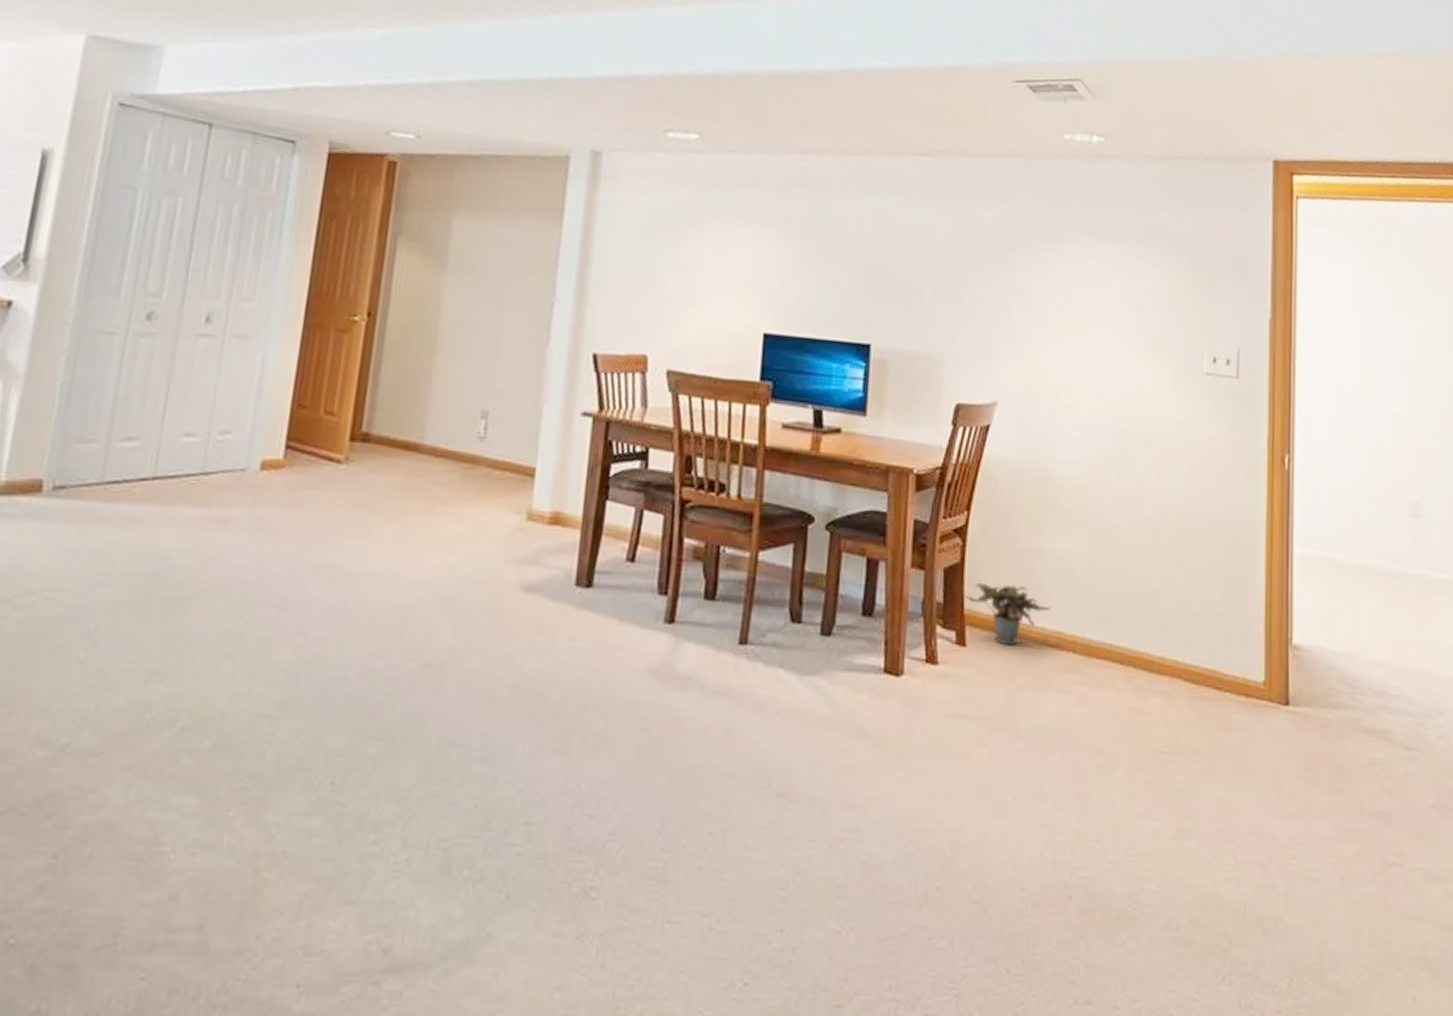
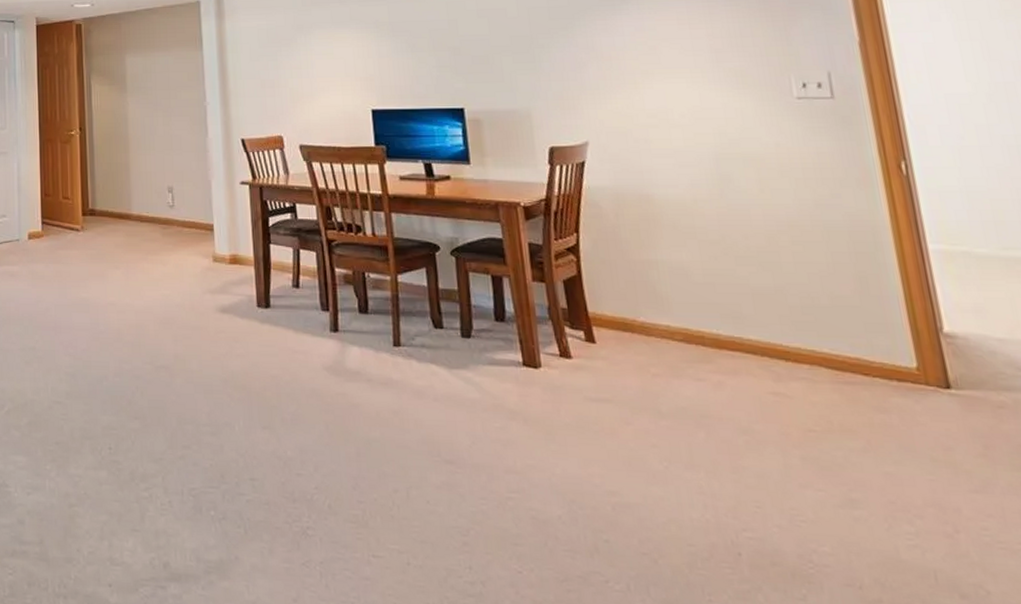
potted plant: present [965,582,1051,646] -> none [587,290,673,342]

